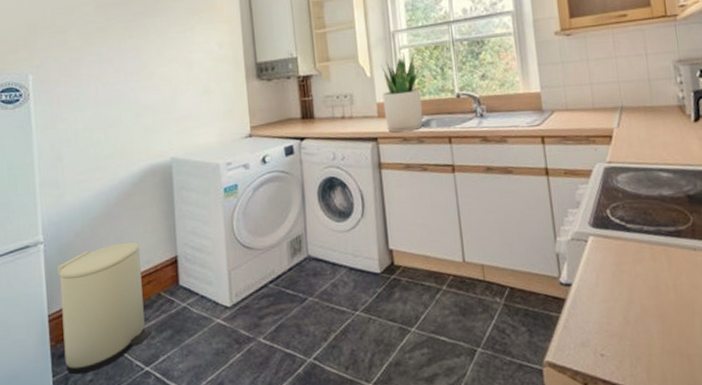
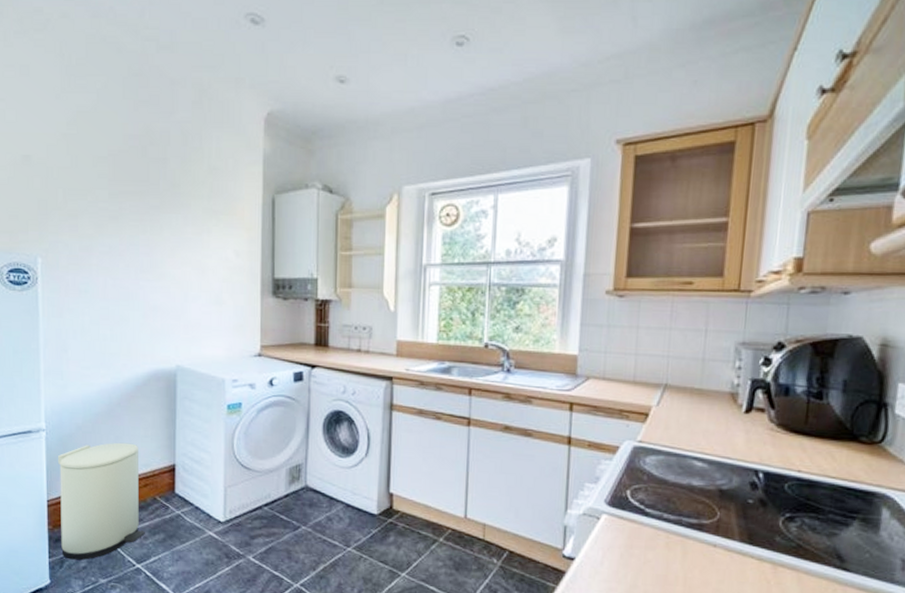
planter: present [381,53,423,133] -> none [403,290,449,376]

